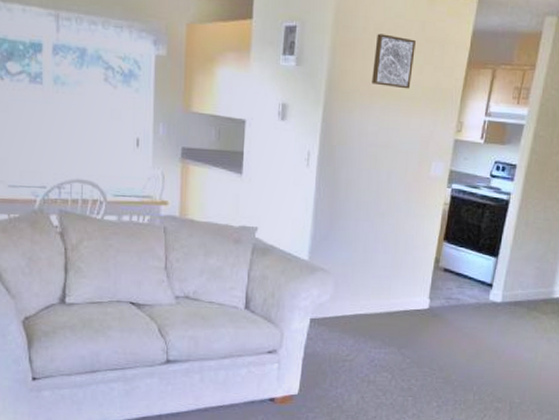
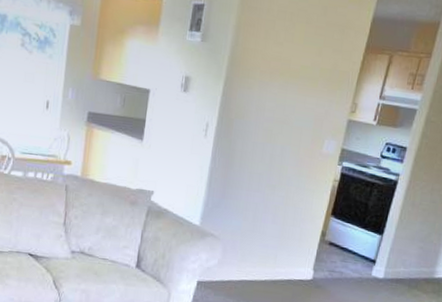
wall art: present [372,33,416,89] -> none [272,15,317,70]

